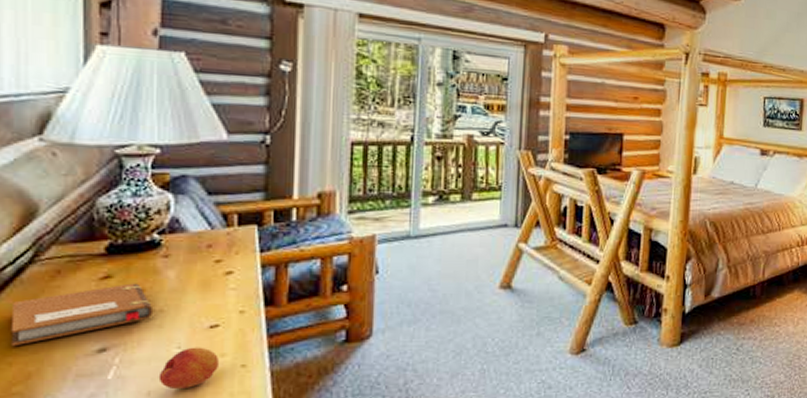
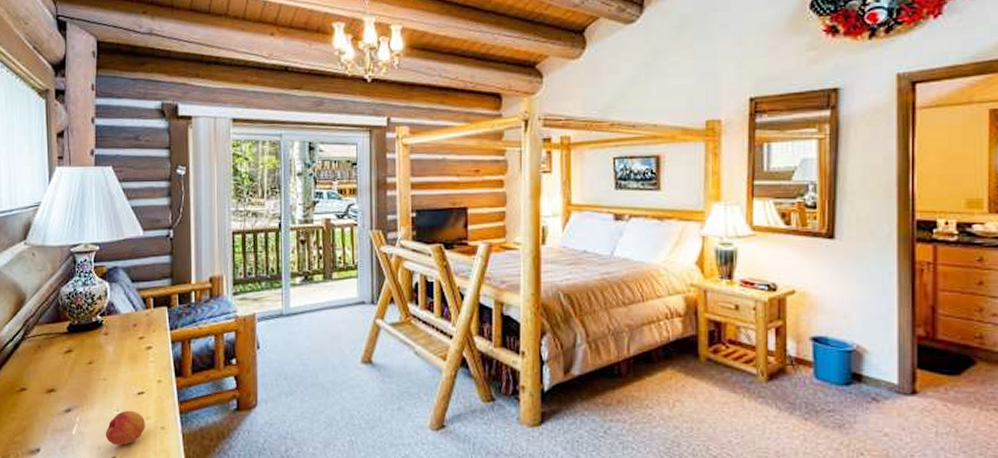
notebook: present [10,283,154,347] -> none [12,356,100,405]

